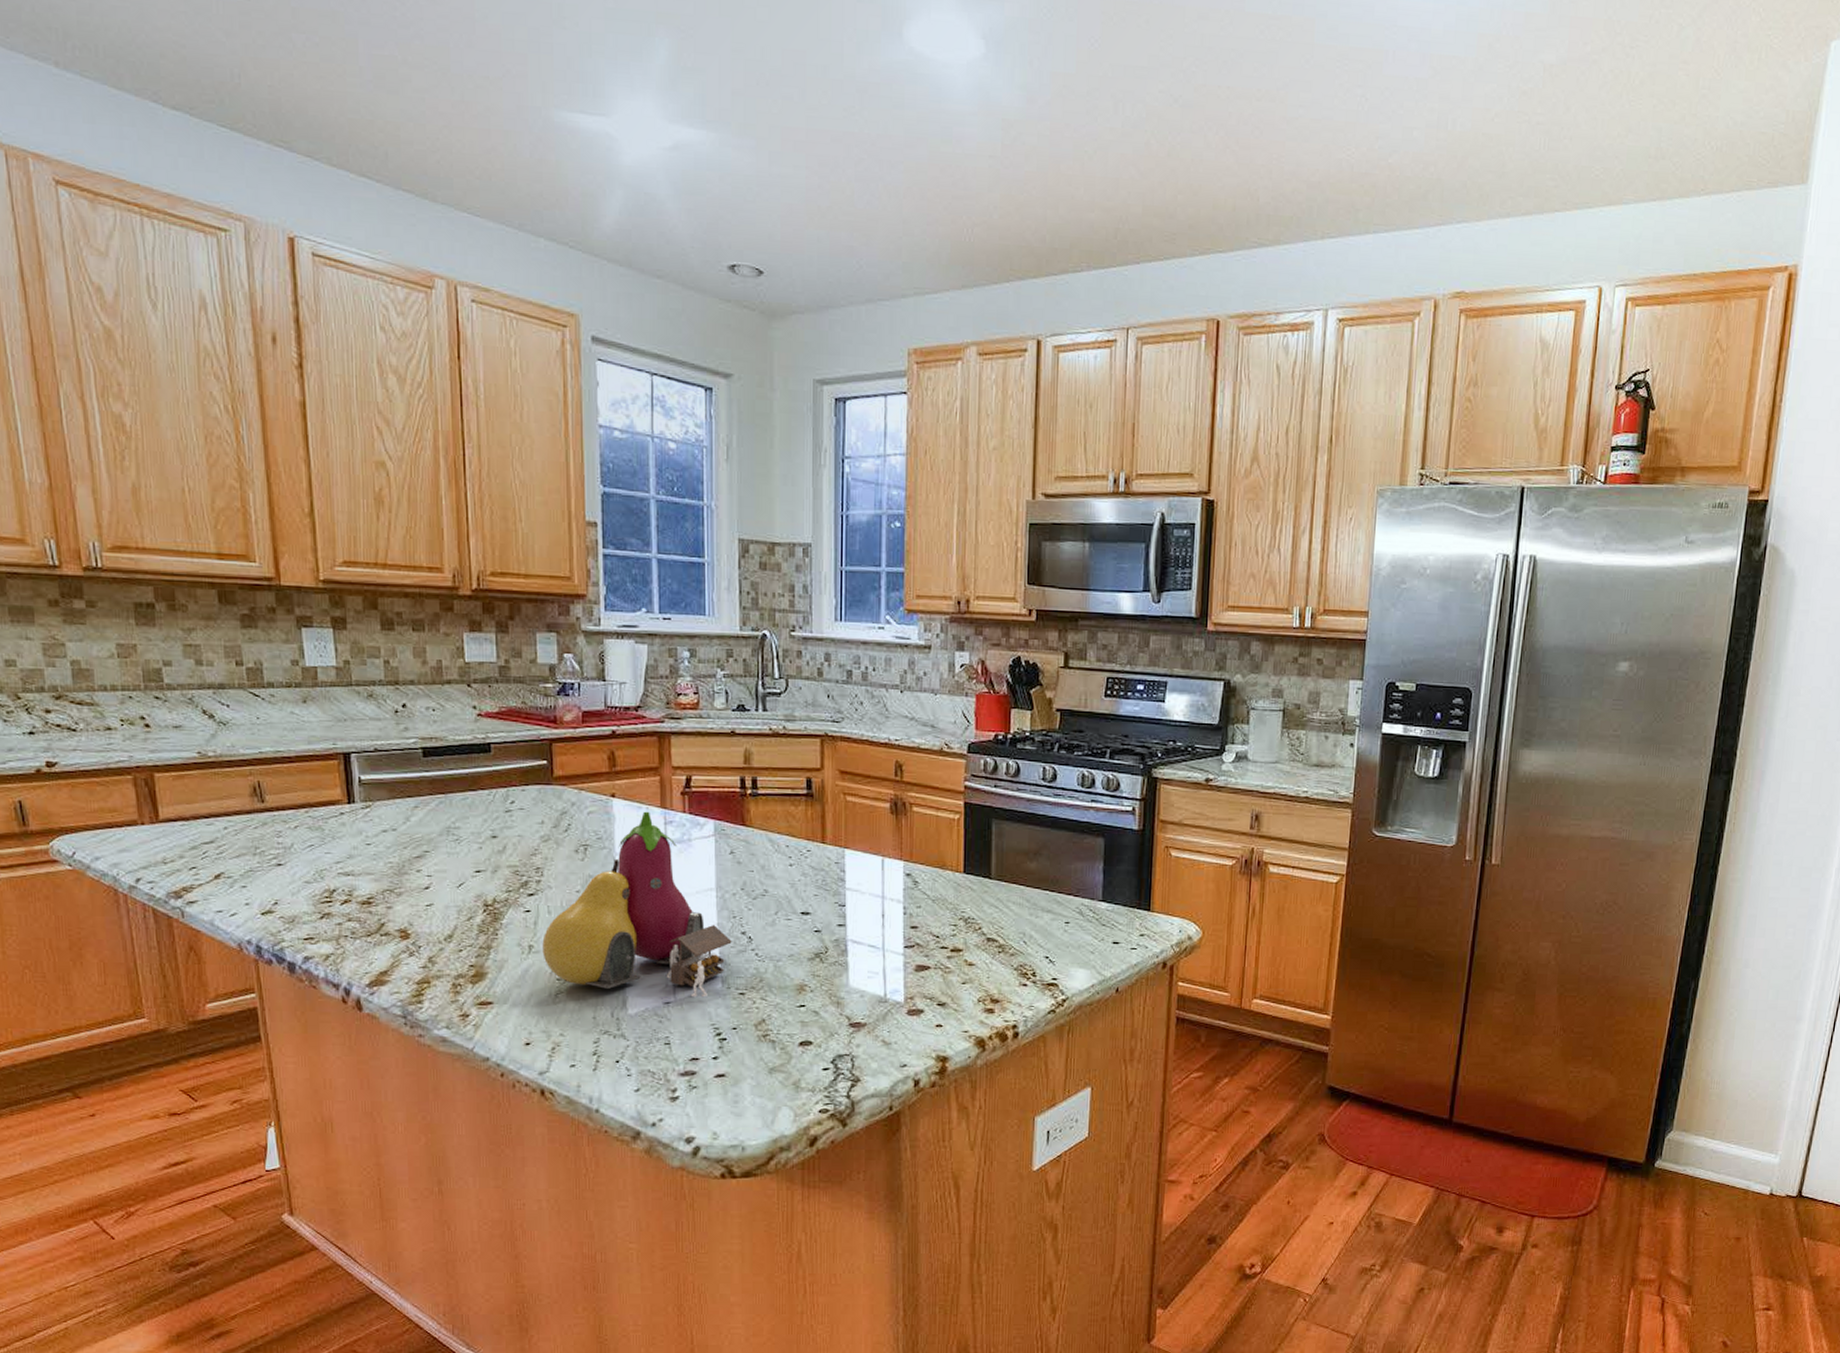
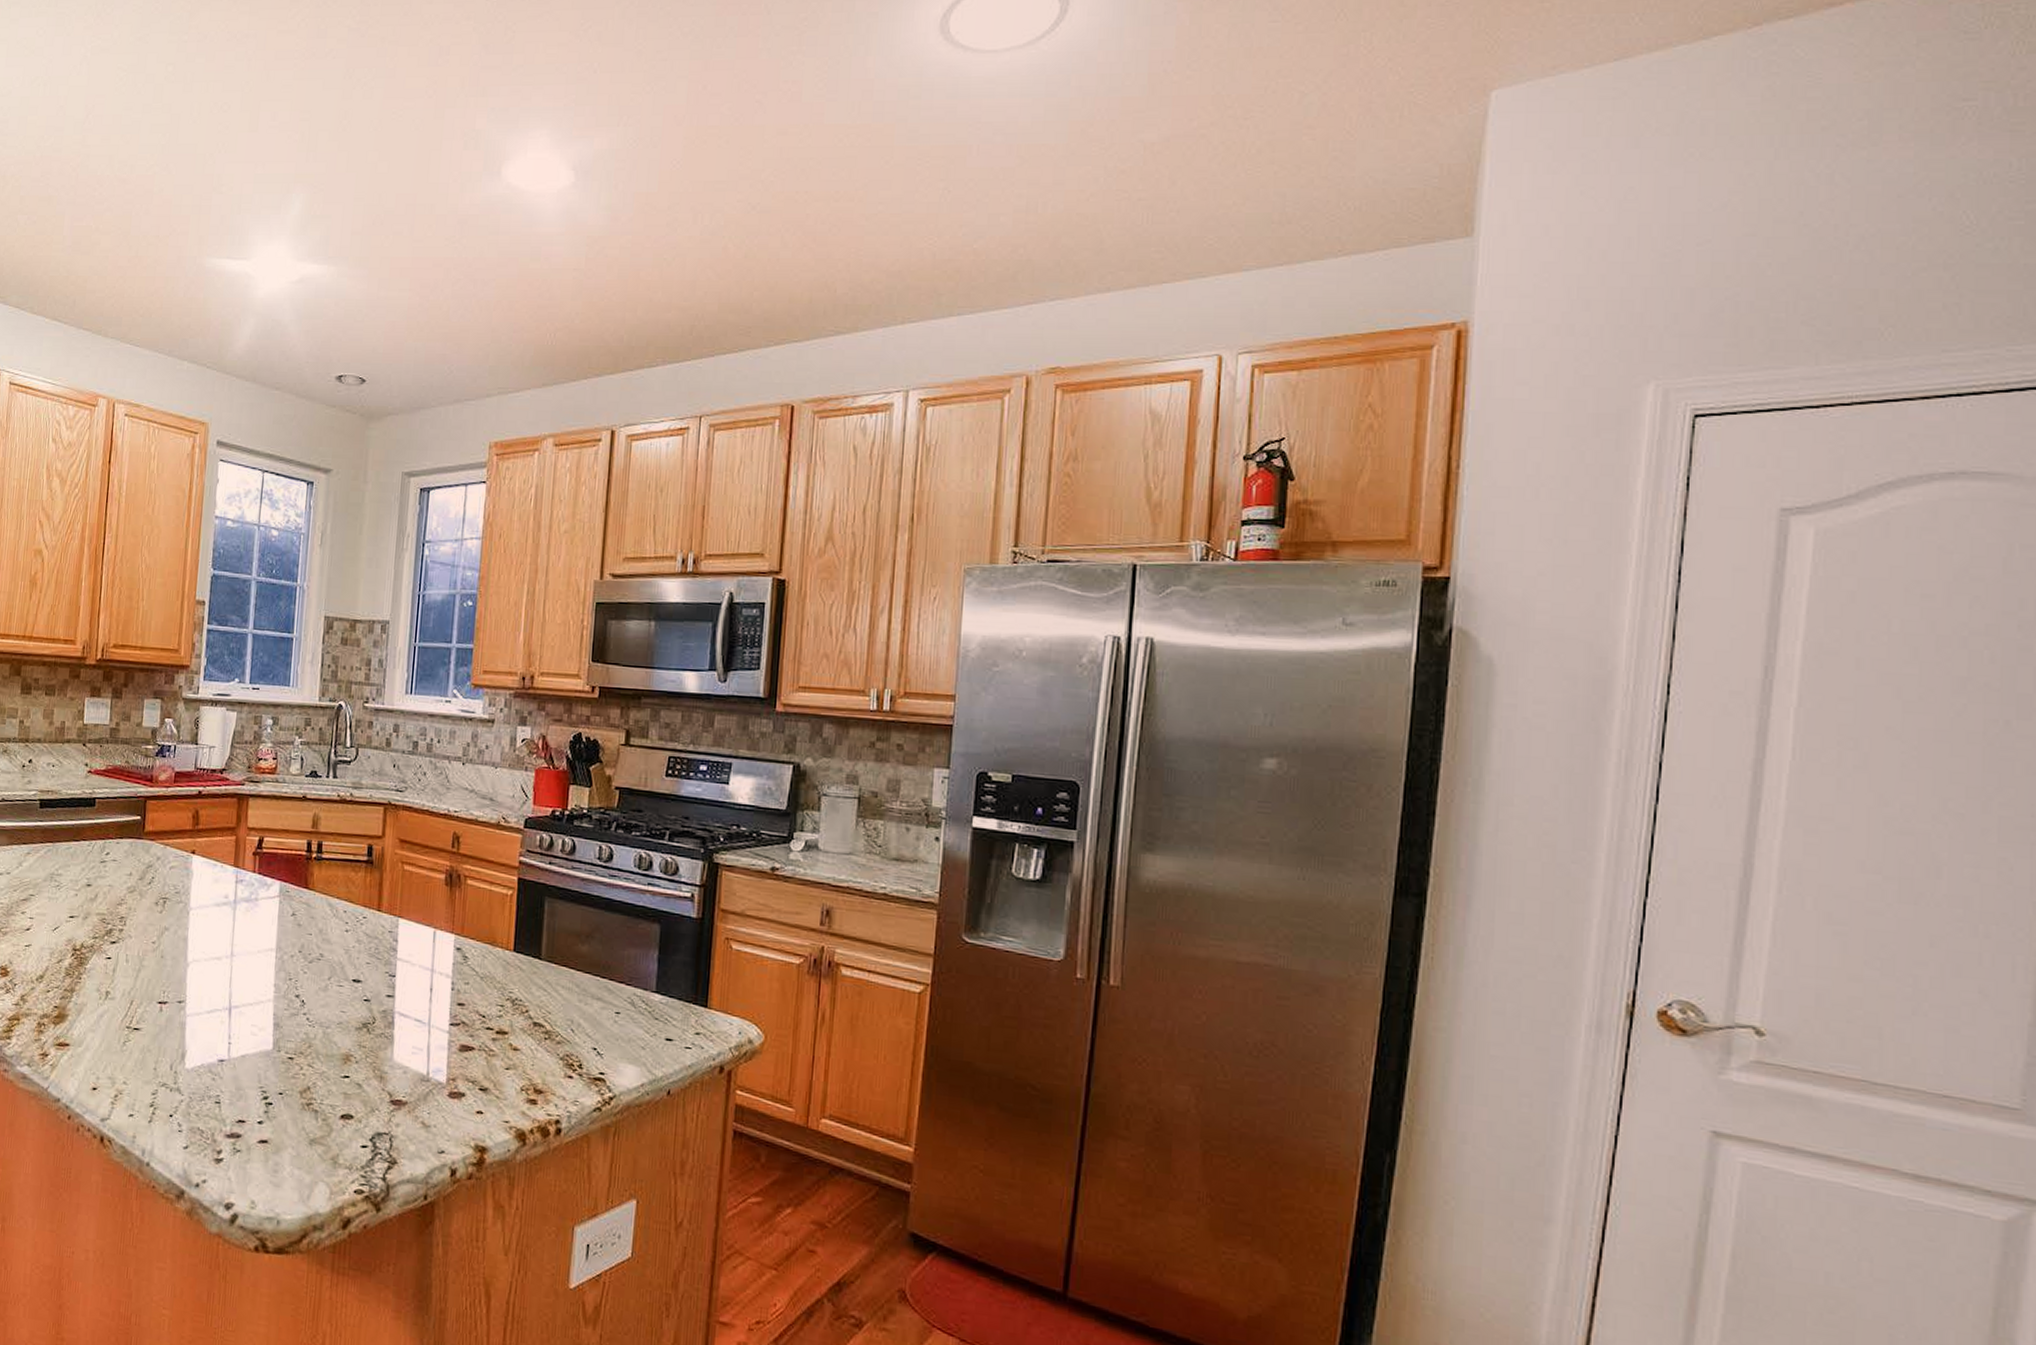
fruit: present [542,811,732,997] -> none [117,869,286,1058]

